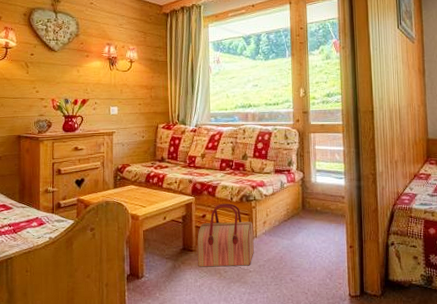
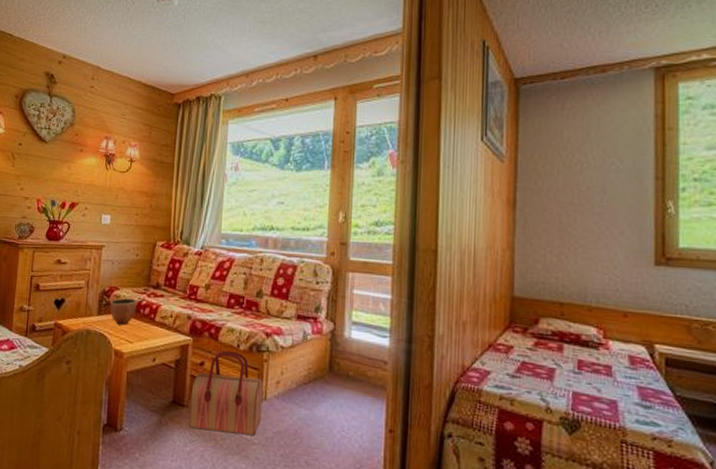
decorative bowl: none [124,172,147,194] -> present [110,298,137,325]

